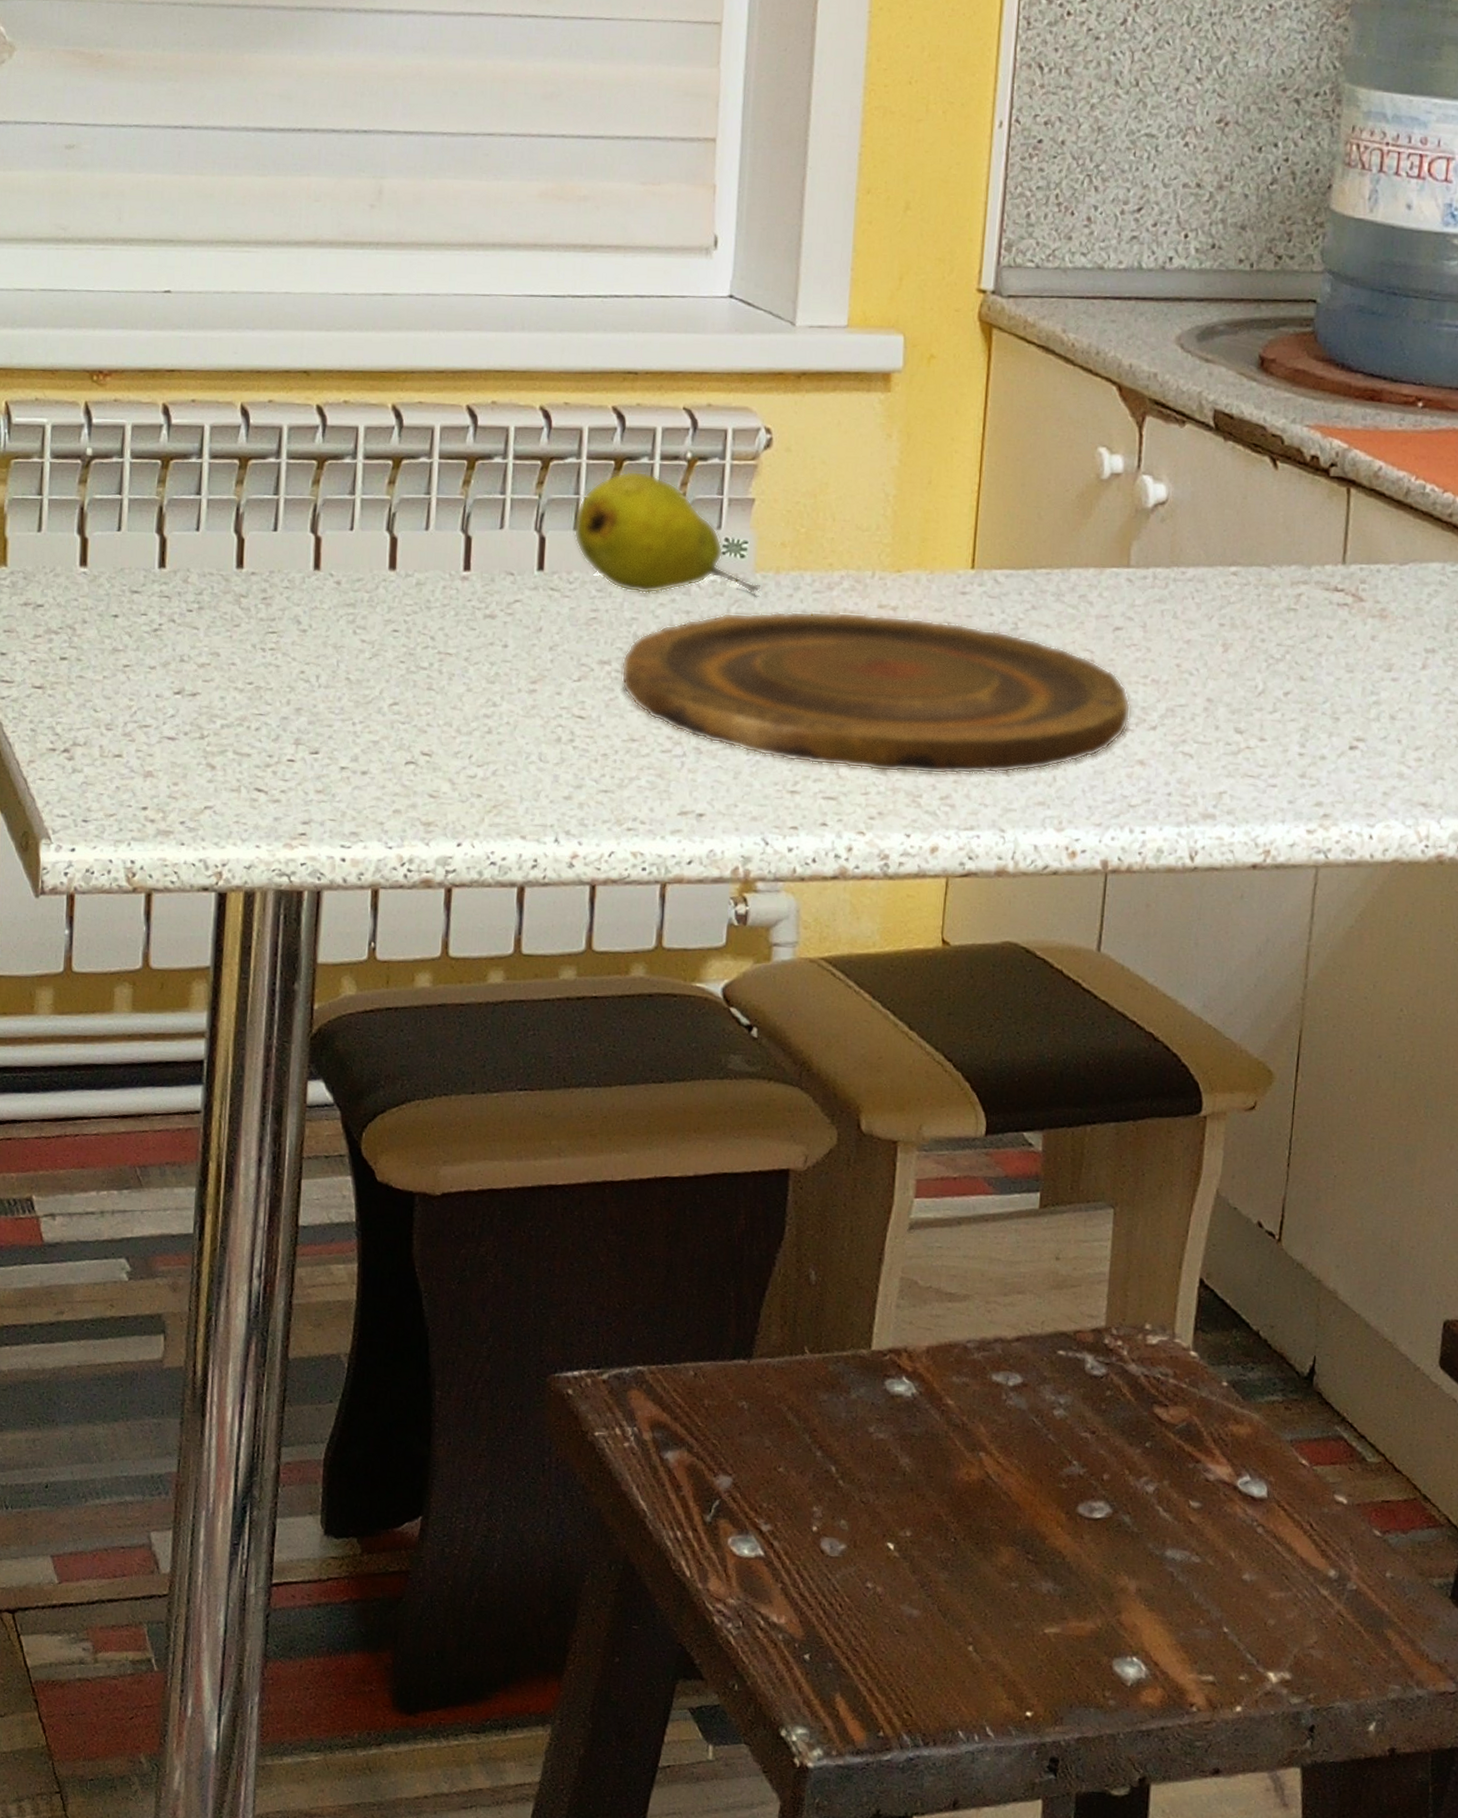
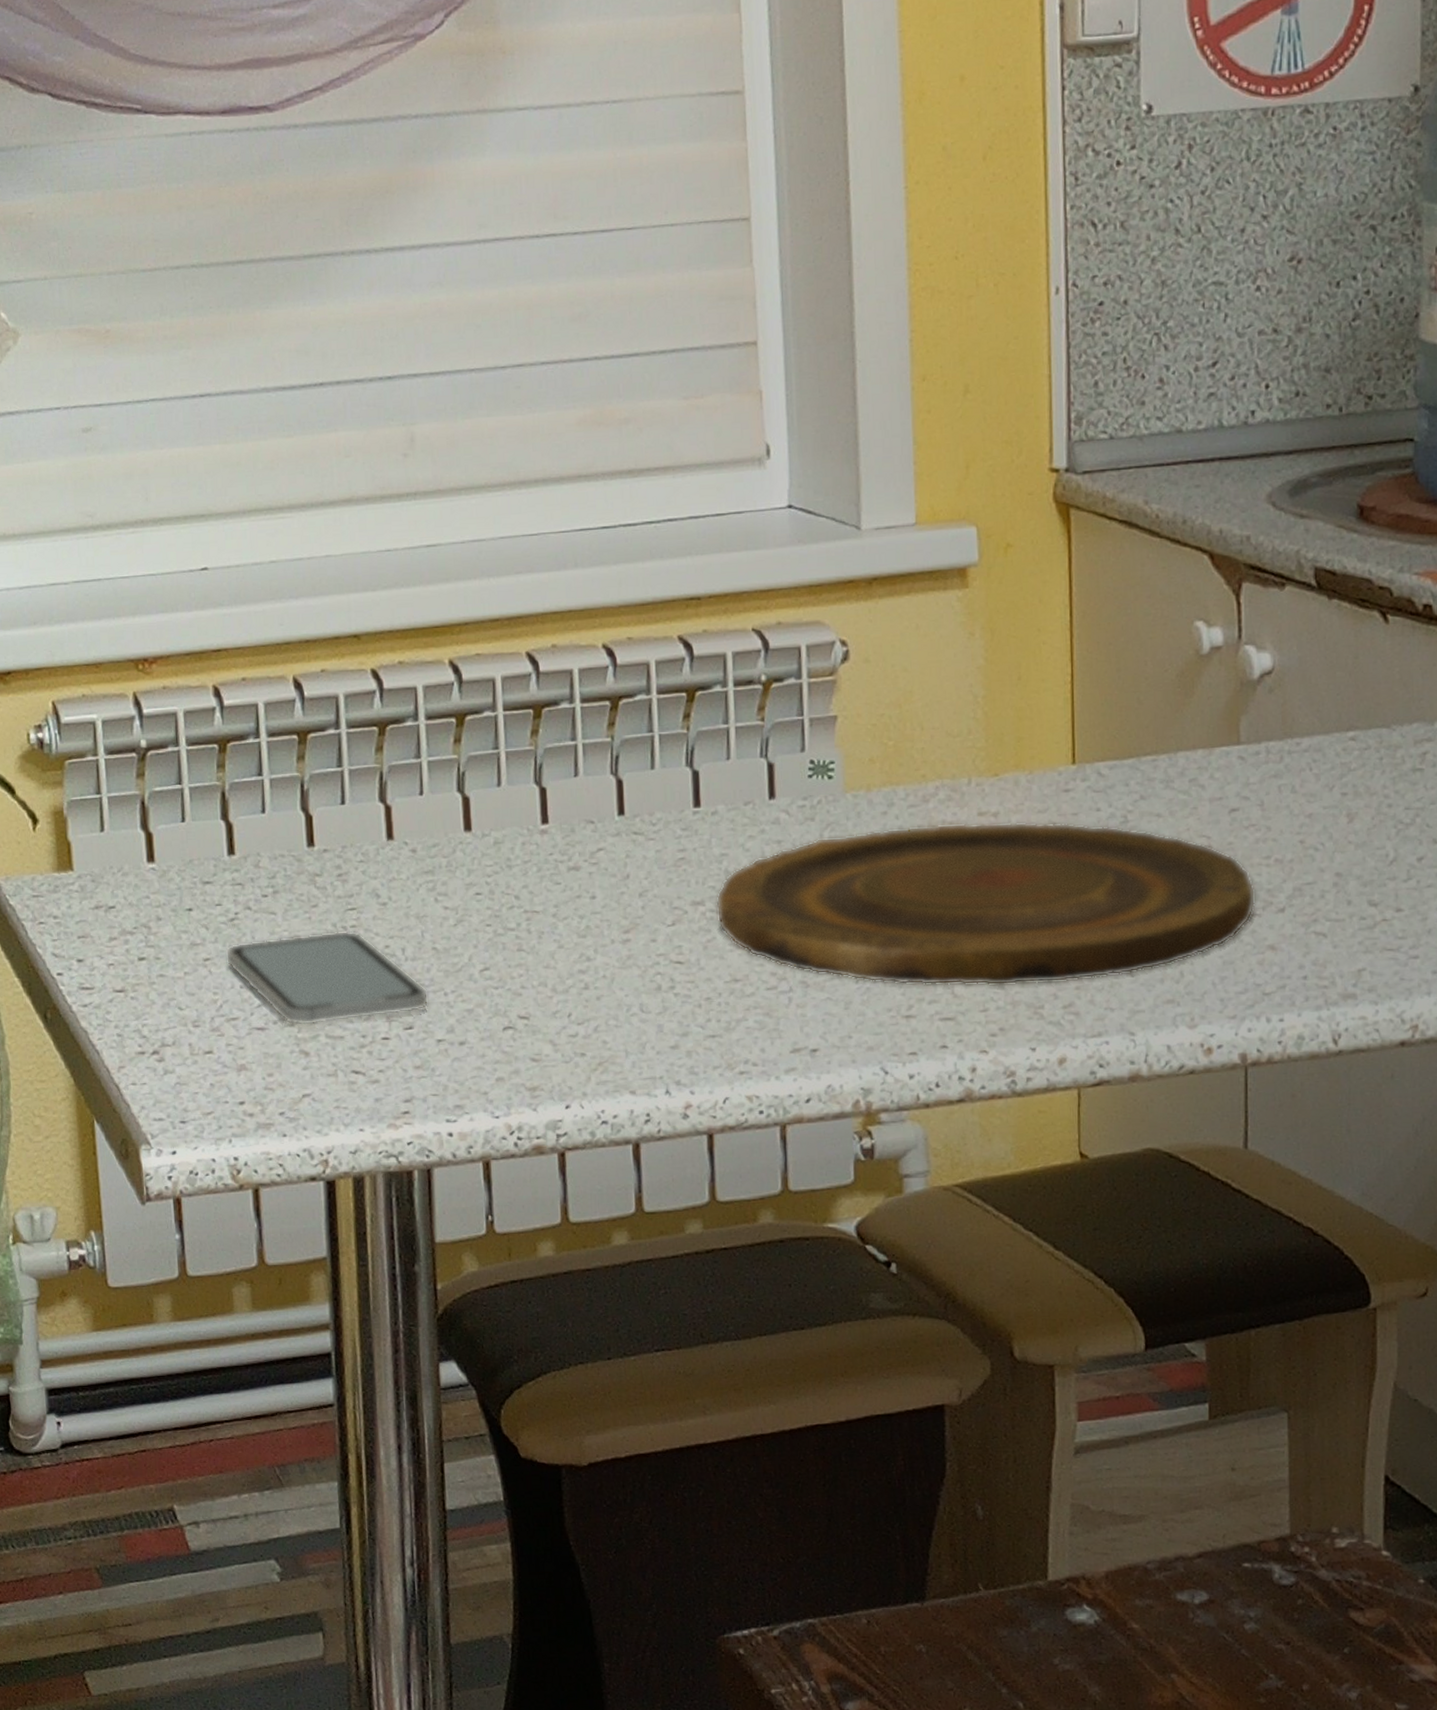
smartphone: none [145,652,337,741] -> present [225,930,429,1026]
fruit: present [573,470,760,594] -> none [650,700,852,828]

